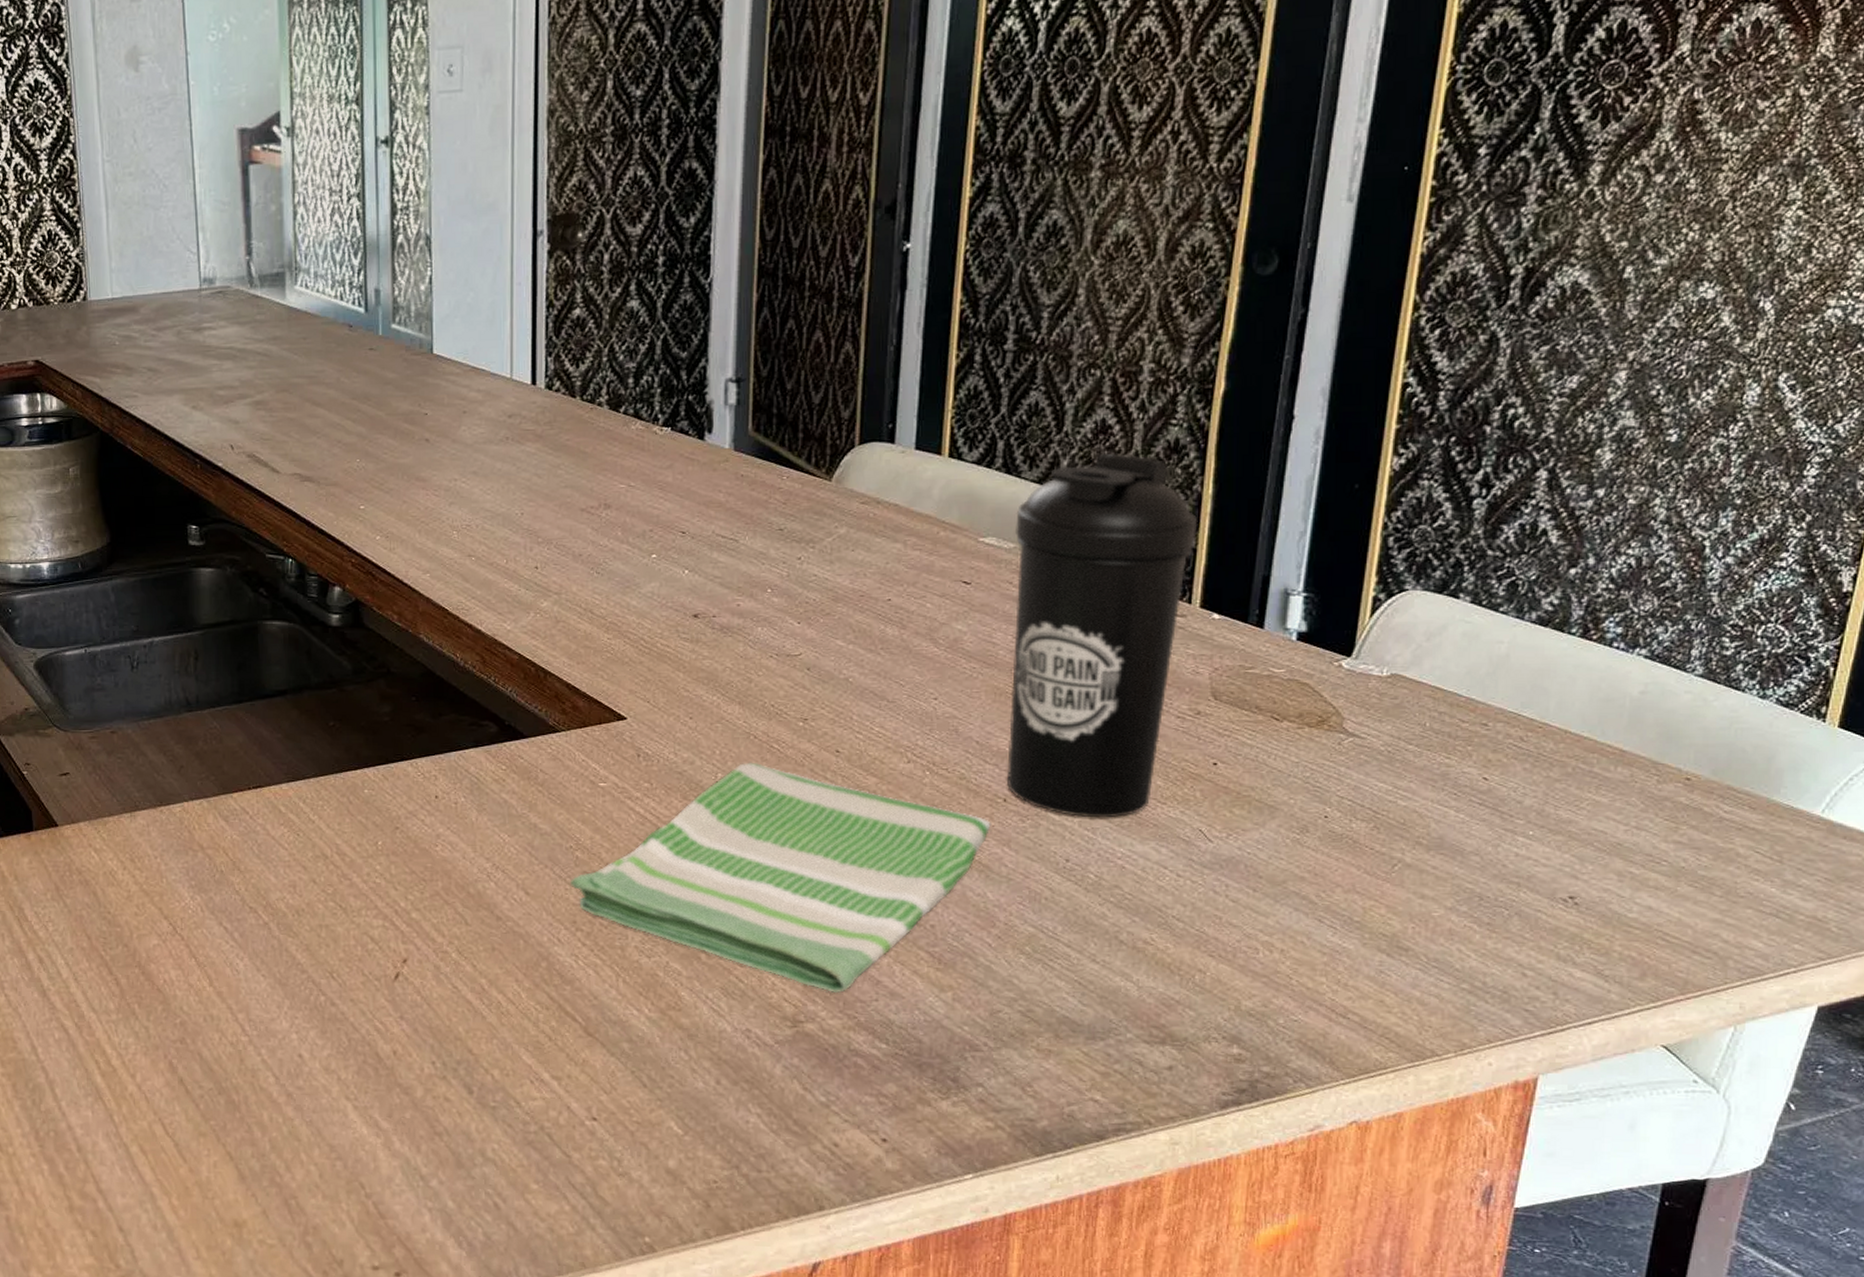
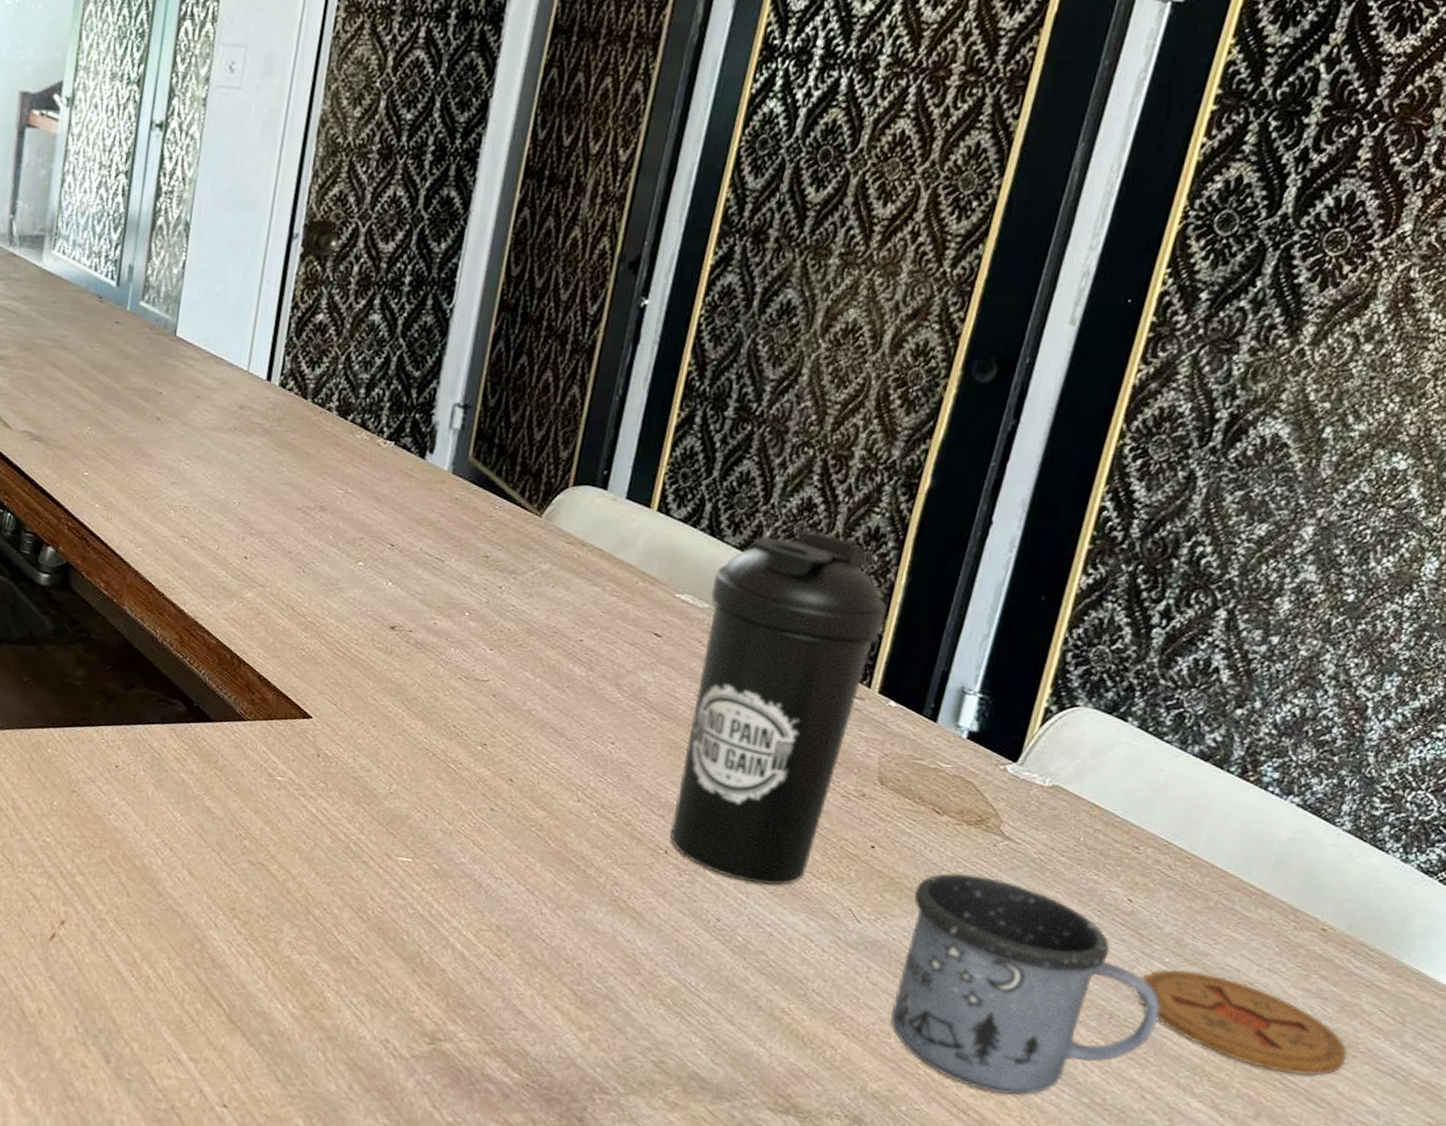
dish towel: present [569,762,991,994] -> none [234,777,650,1017]
mug: none [1255,777,1530,993] -> present [889,872,1160,1095]
coaster: none [1505,841,1728,930] -> present [1137,969,1348,1076]

